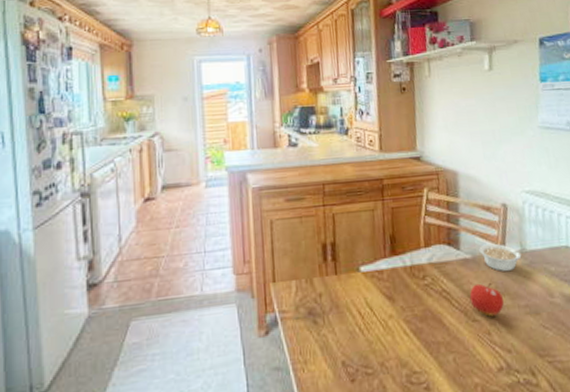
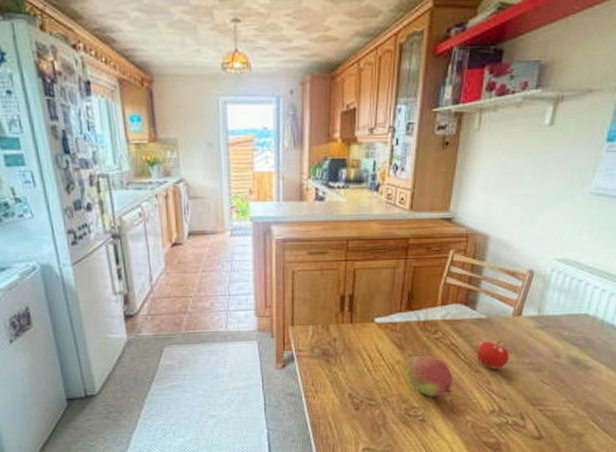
fruit: none [398,306,454,357] -> present [404,356,453,397]
legume: present [479,243,527,272] -> none [495,306,545,333]

